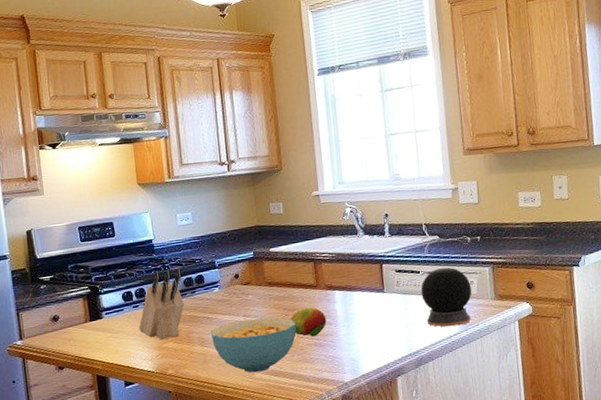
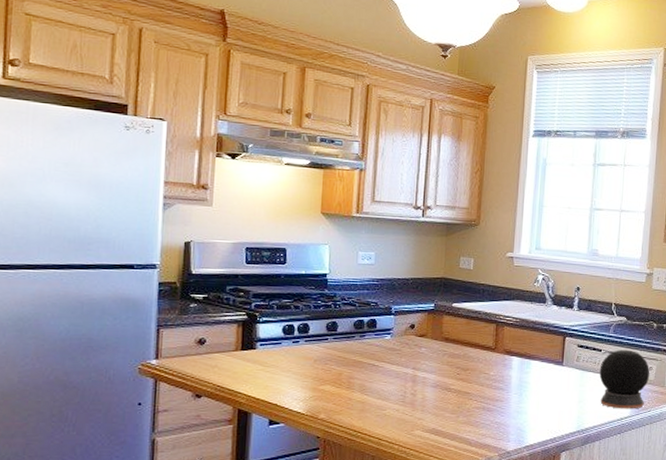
knife block: present [138,269,185,339] -> none [295,307,353,380]
cereal bowl: present [211,317,297,373] -> none [374,372,467,429]
fruit: present [290,307,327,337] -> none [461,369,499,400]

